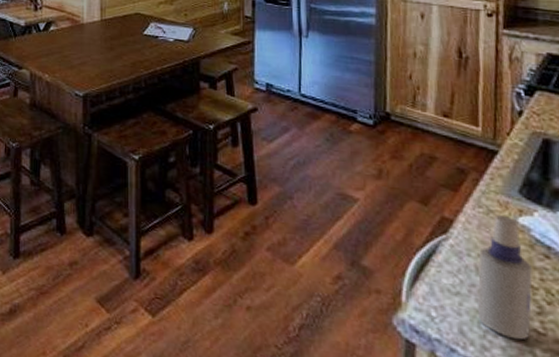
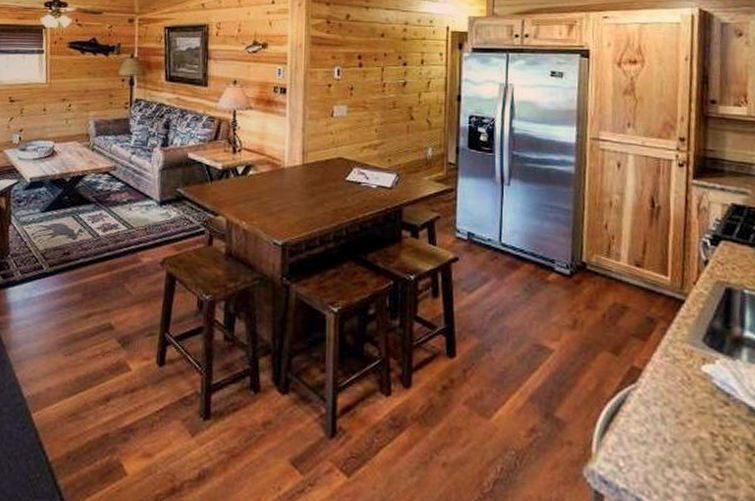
spray bottle: present [477,215,533,340] -> none [661,364,713,487]

